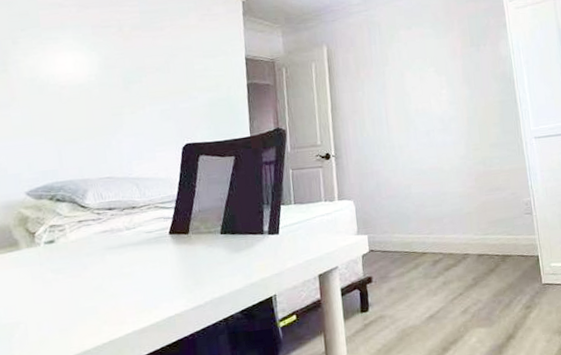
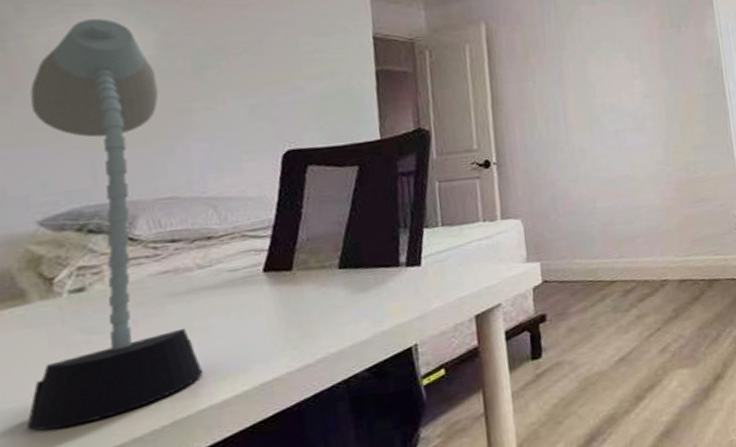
desk lamp: none [18,48,129,341] -> present [26,19,203,431]

